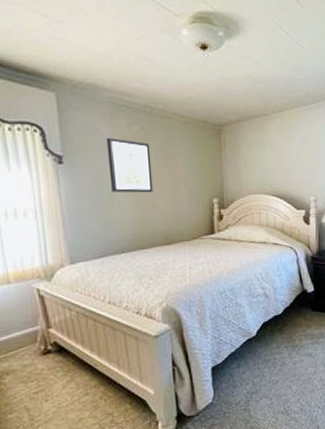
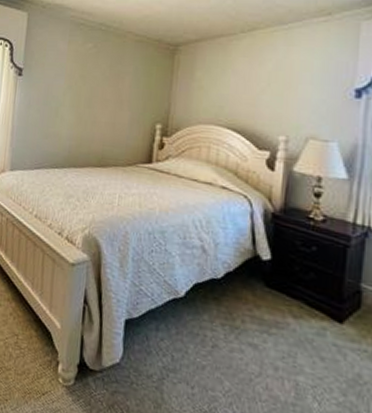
wall art: present [106,137,154,193] -> none [58,53,100,111]

